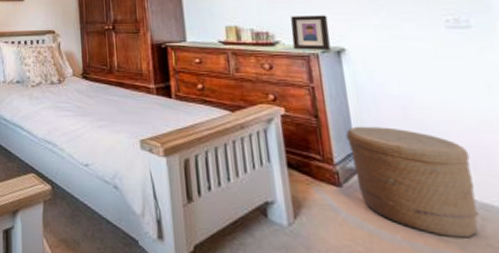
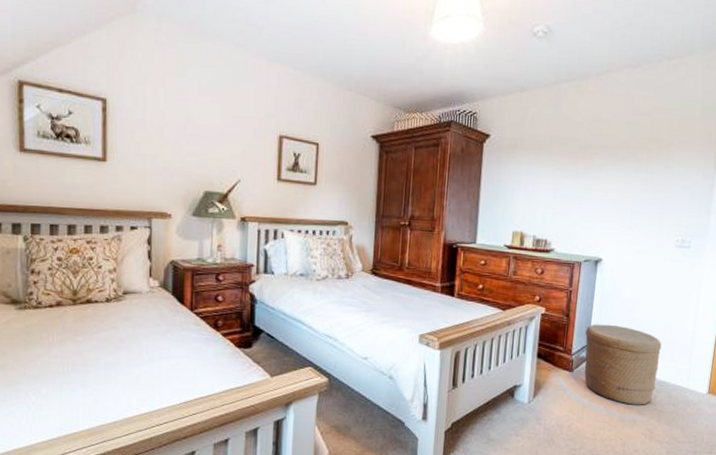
picture frame: present [291,15,331,51] -> none [564,226,596,261]

